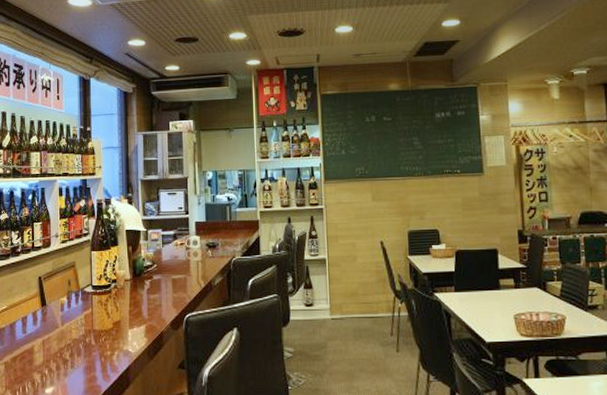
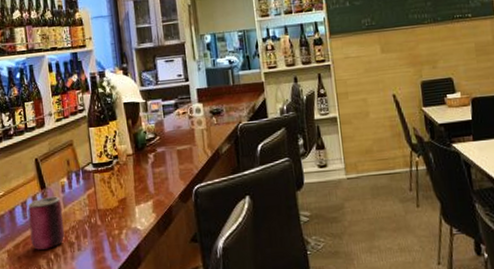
can: none [27,314,60,364] -> present [27,196,65,250]

